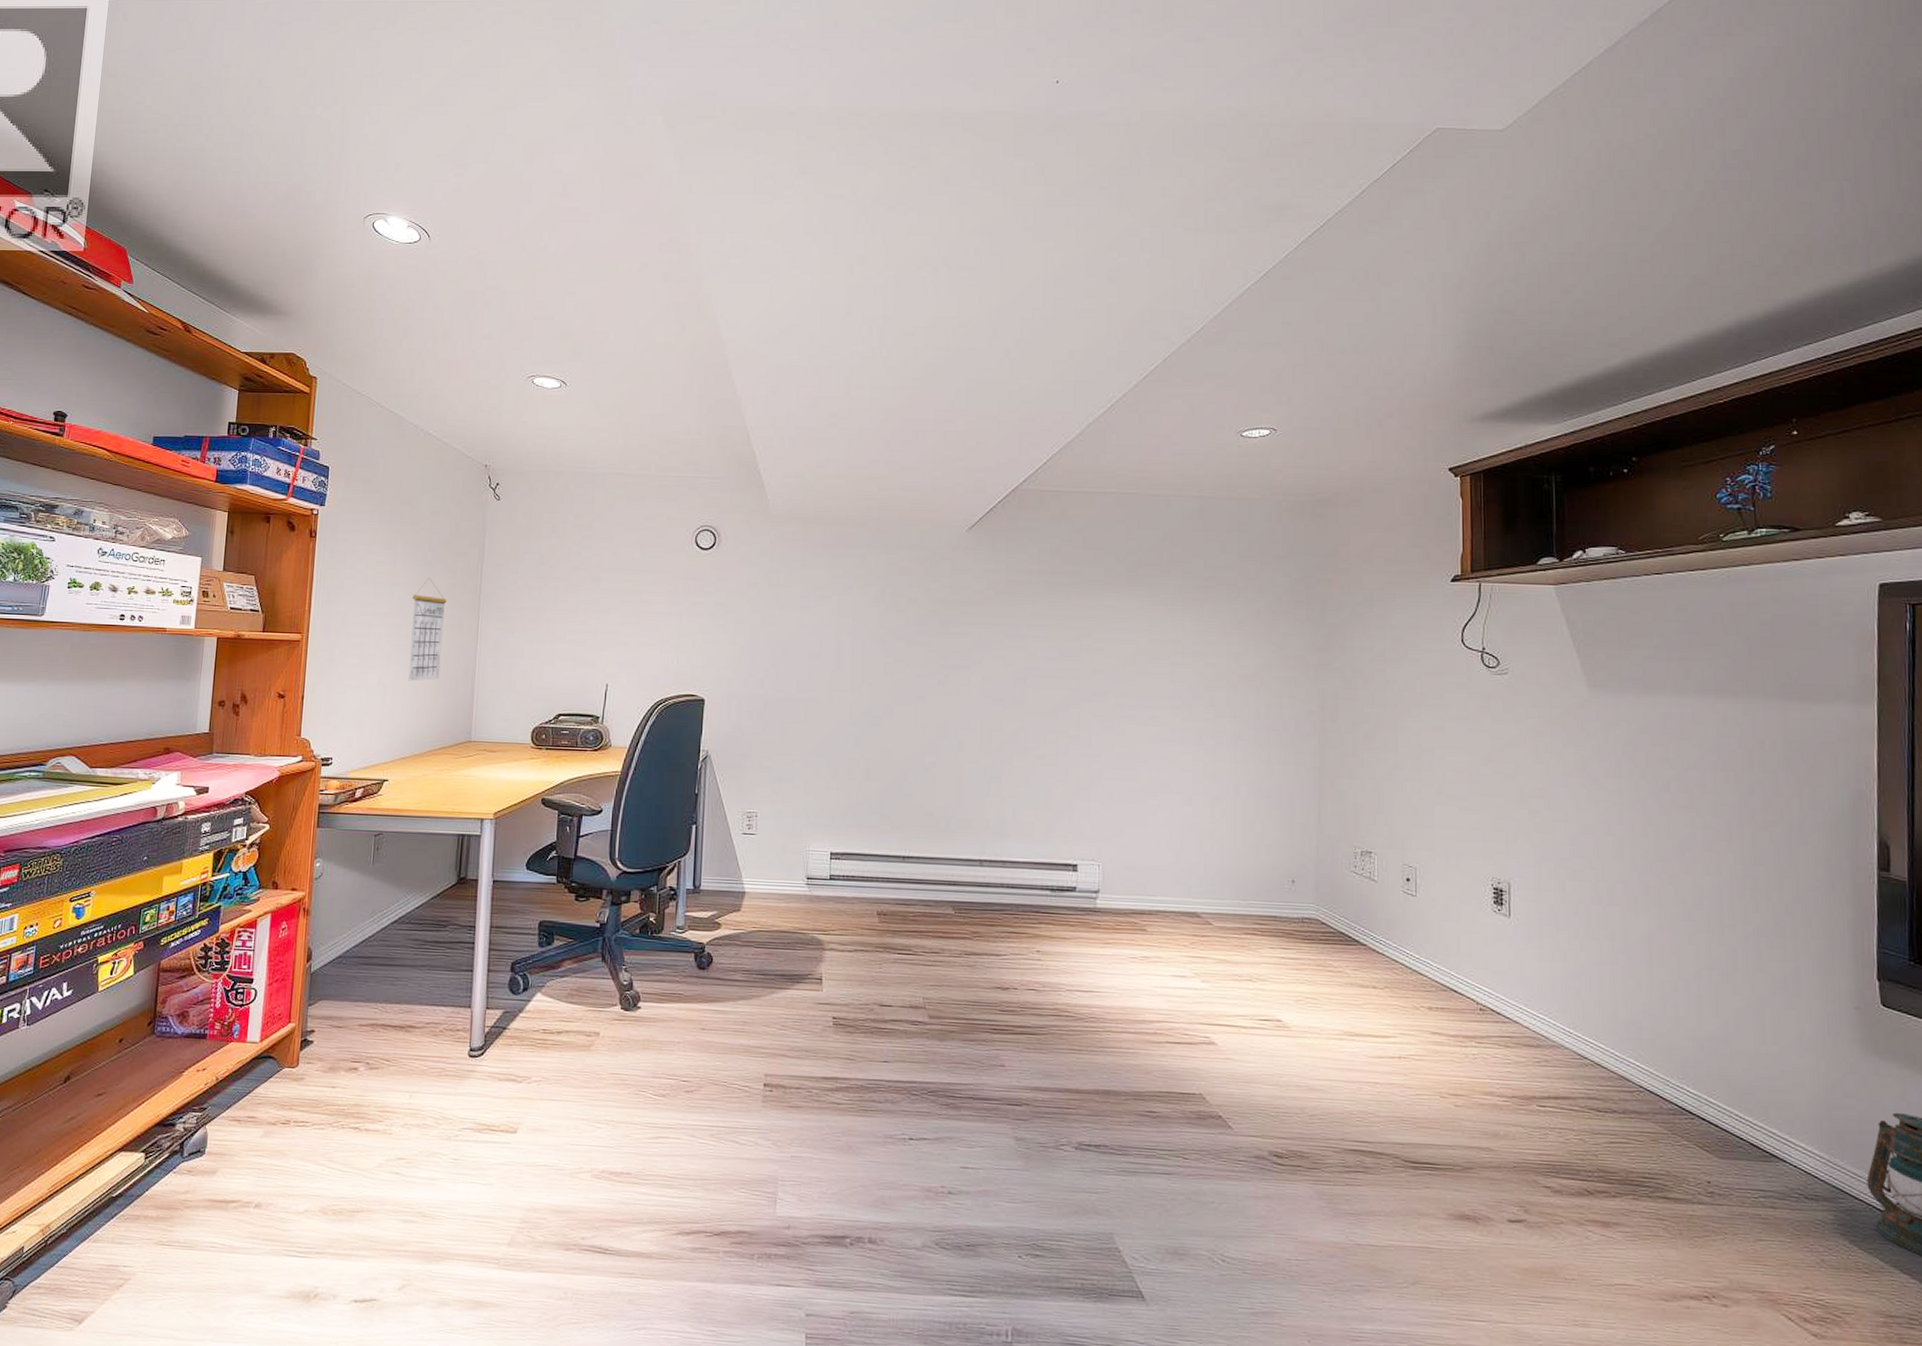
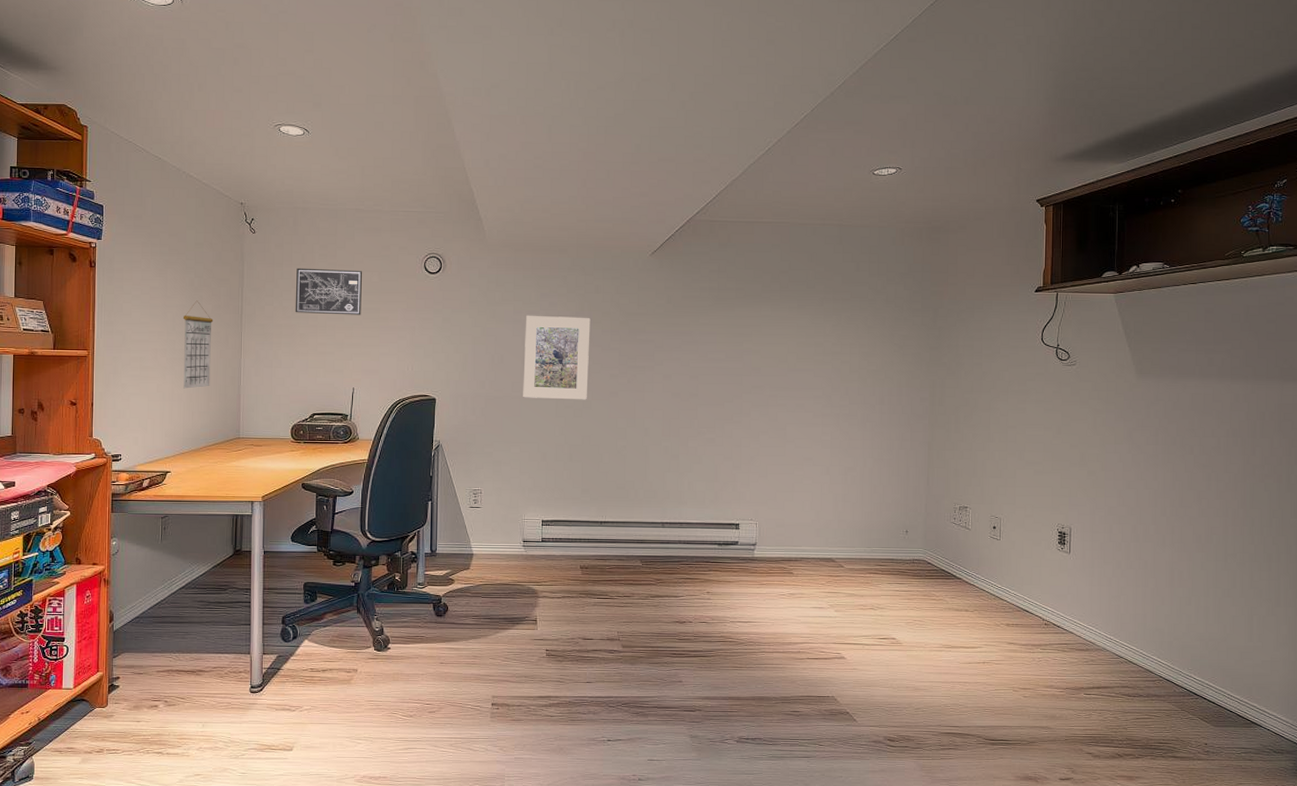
wall art: none [542,541,623,598] -> present [295,268,363,315]
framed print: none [810,600,894,705] -> present [523,315,591,400]

